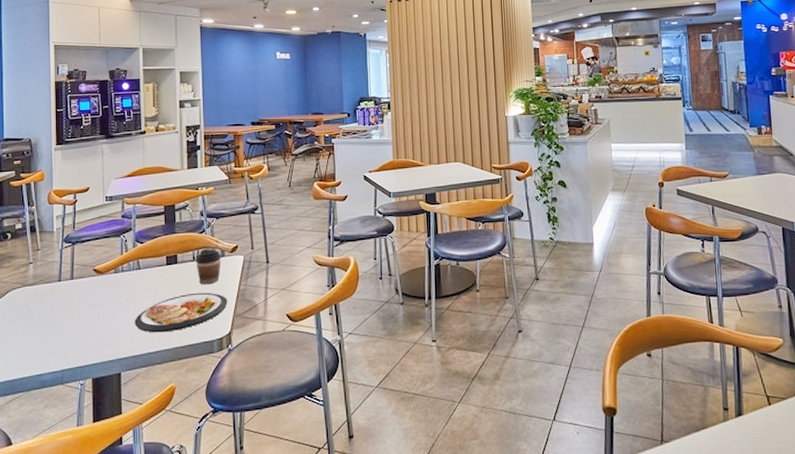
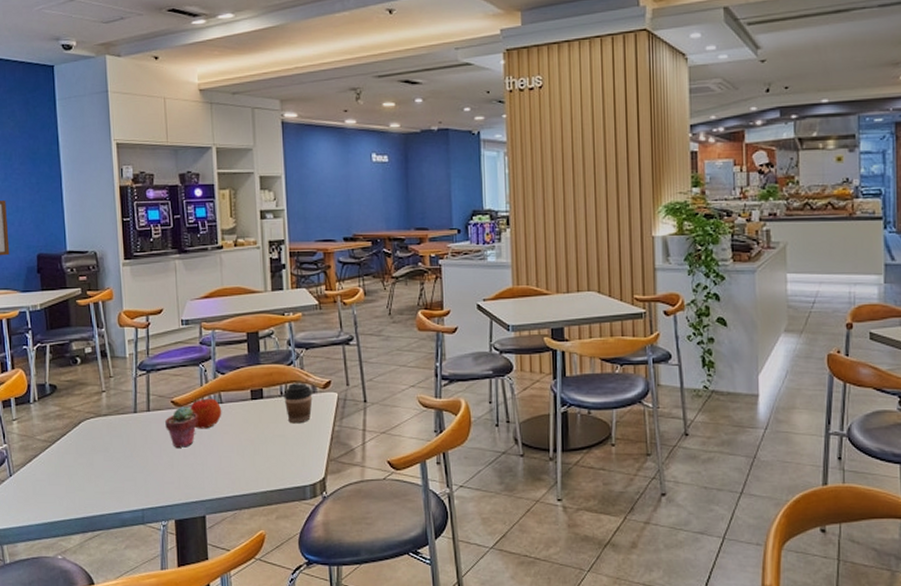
potted succulent: none [87,273,118,311] -> present [165,406,198,448]
apple: none [110,264,140,294] -> present [190,397,222,429]
dish: present [134,292,228,333] -> none [218,432,321,474]

